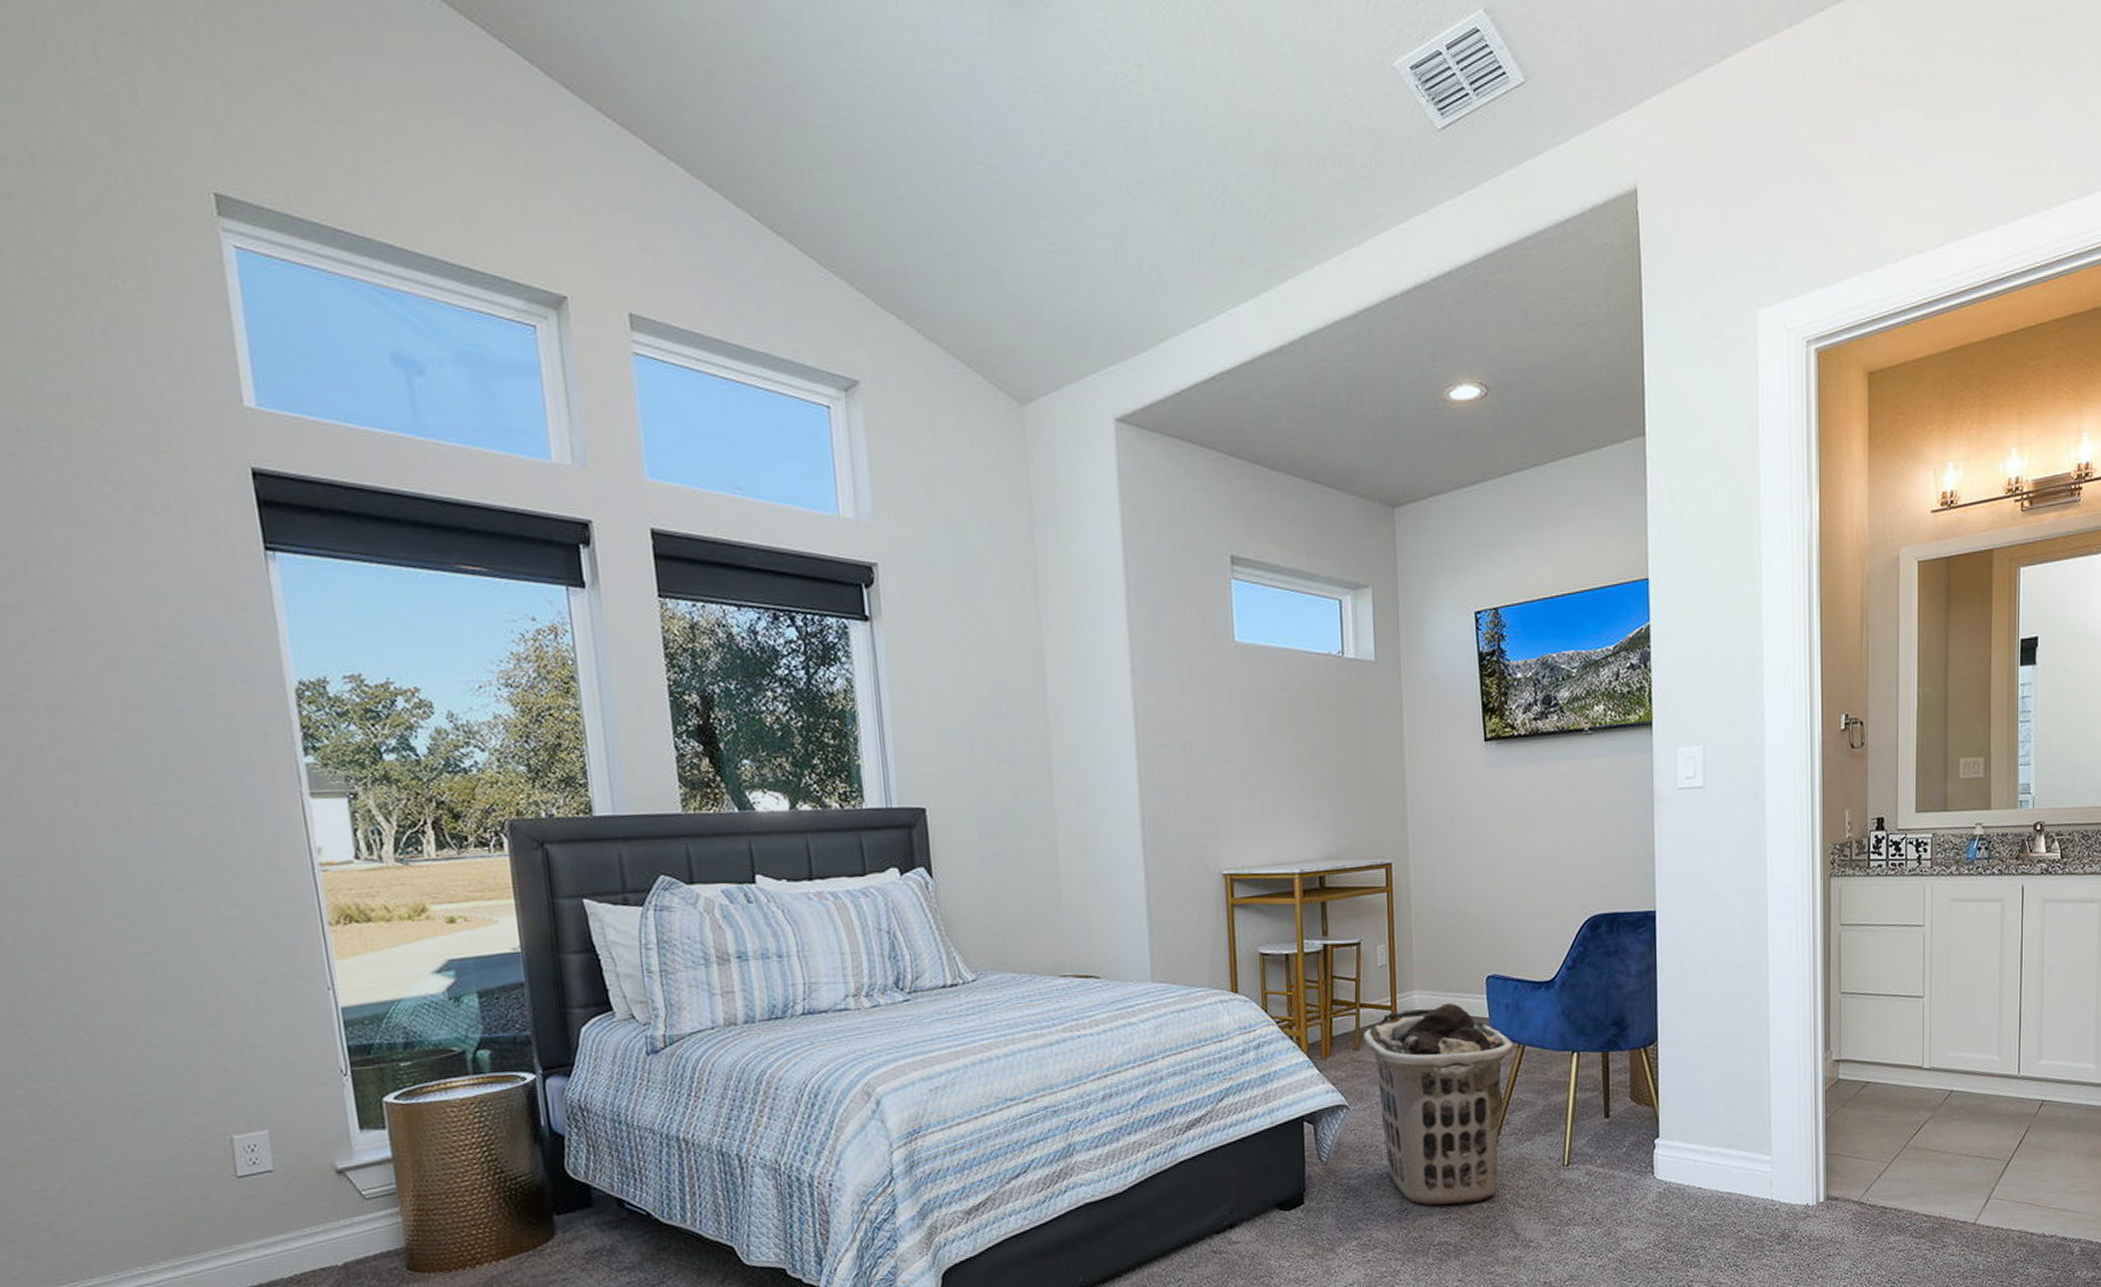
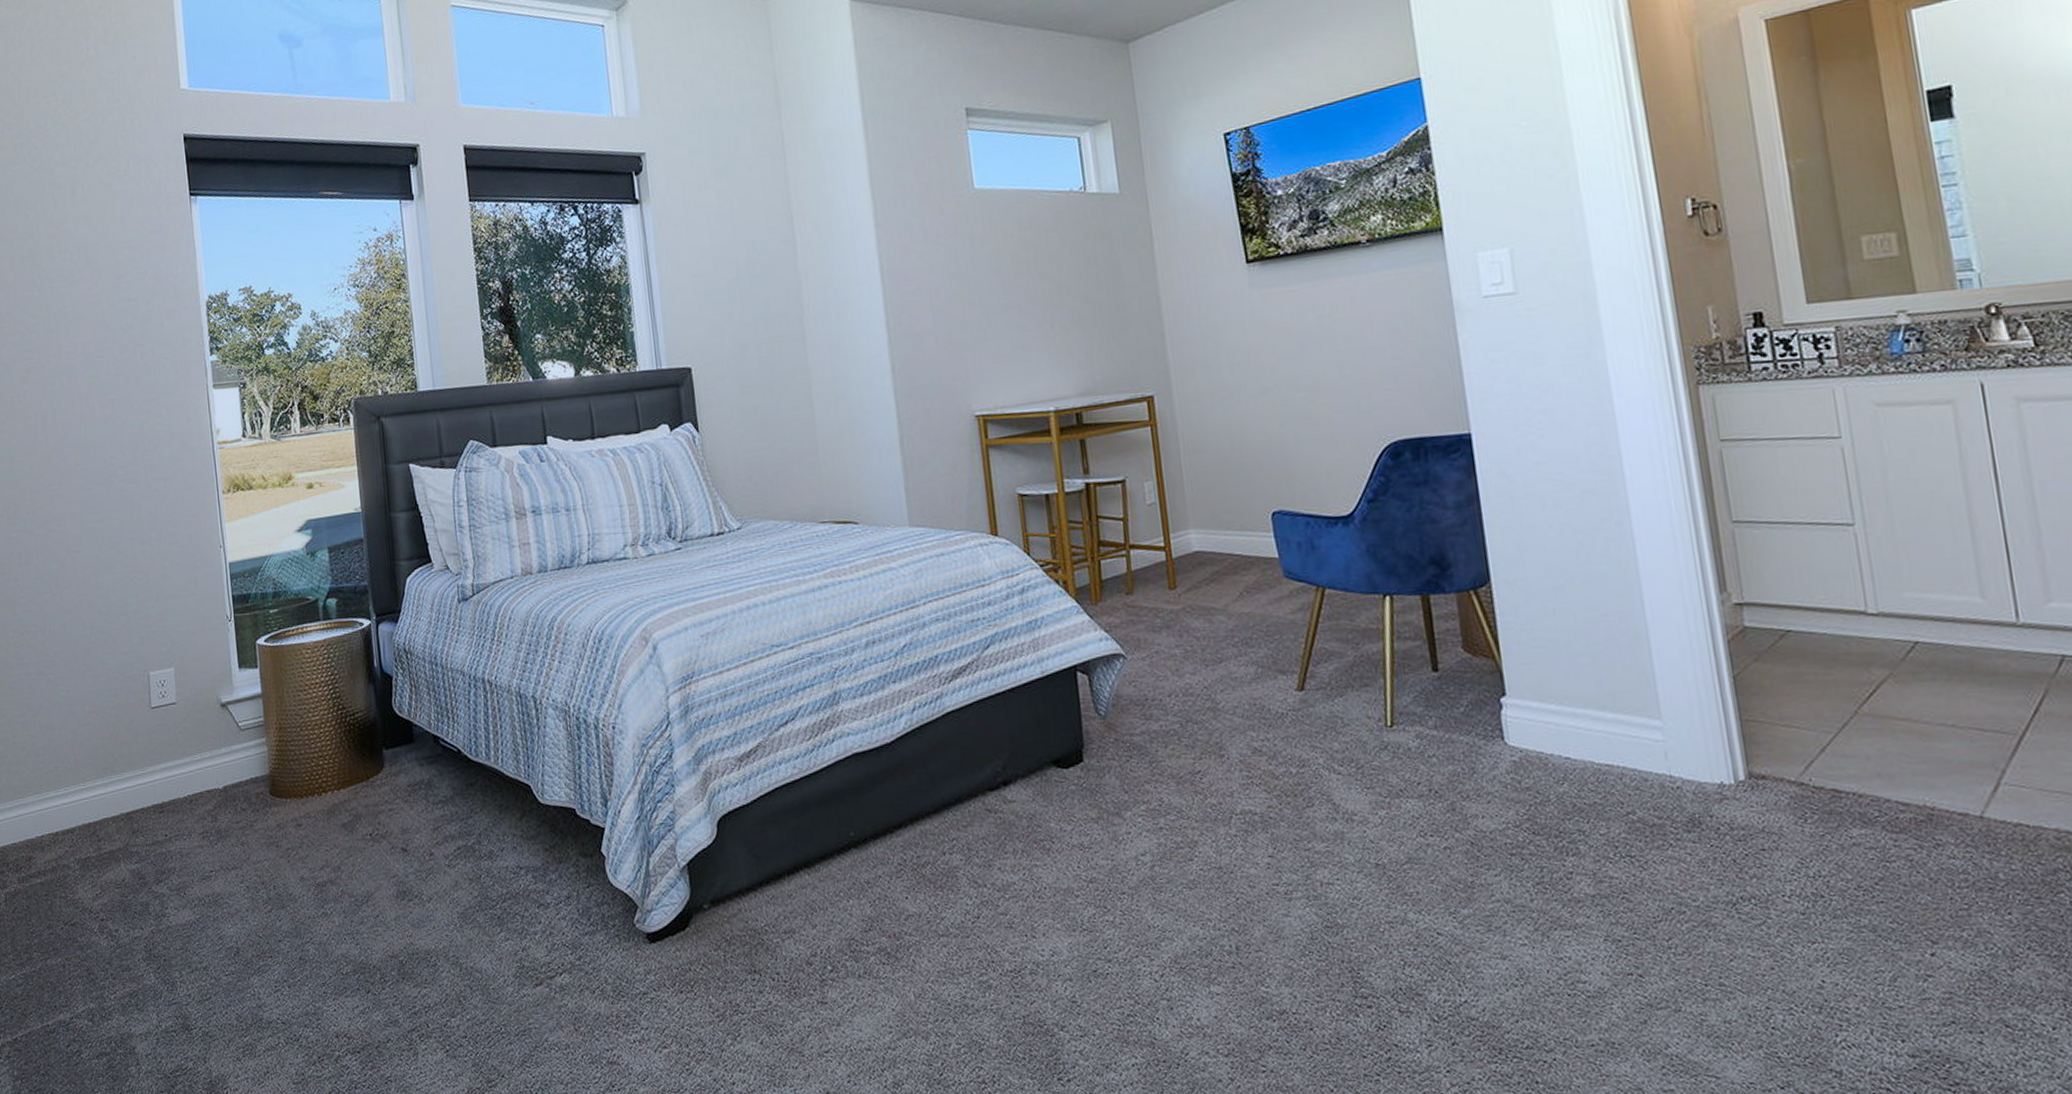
clothes hamper: present [1363,1003,1514,1206] -> none [1136,542,1312,768]

